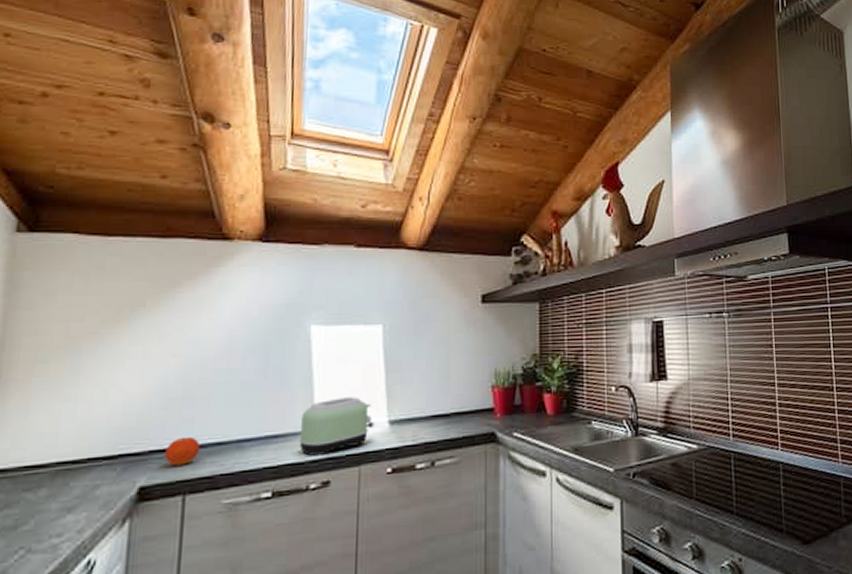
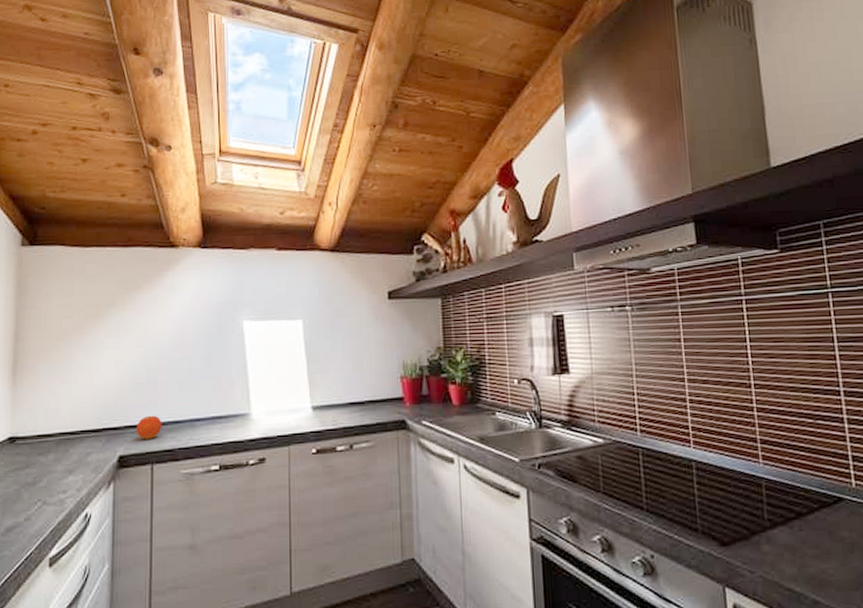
toaster: present [299,397,375,456] -> none [239,384,300,435]

